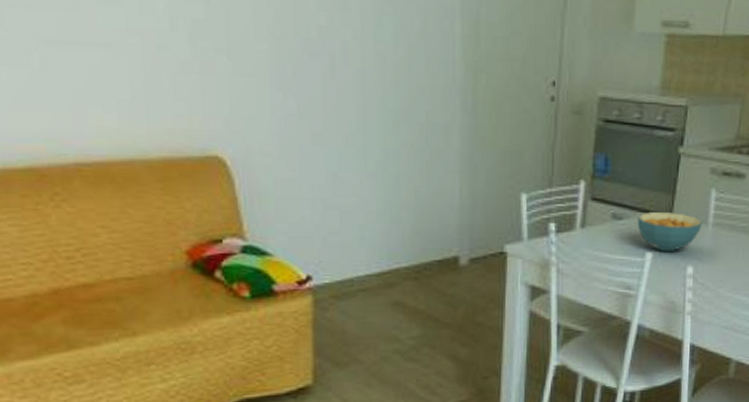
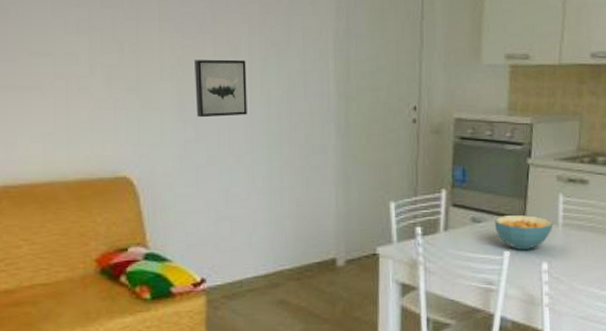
wall art: none [296,16,359,88] -> present [195,59,247,118]

